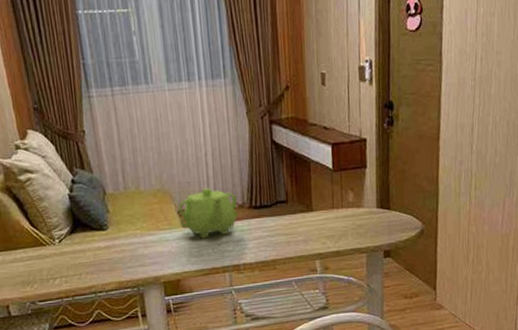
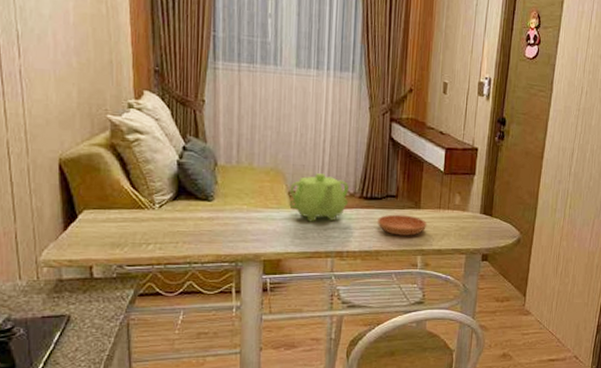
saucer: none [269,219,322,243] -> present [376,214,427,237]

